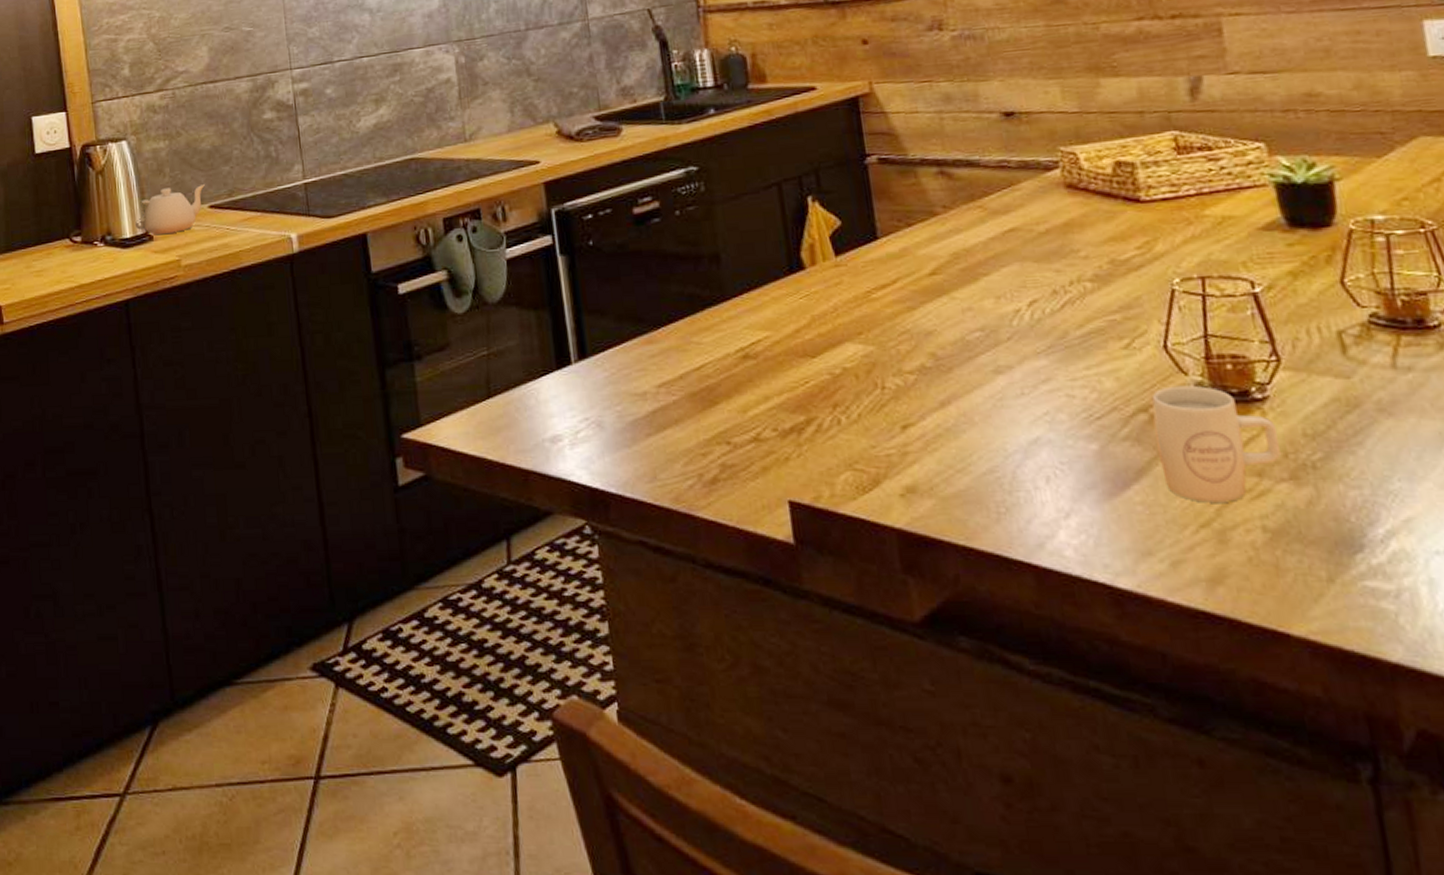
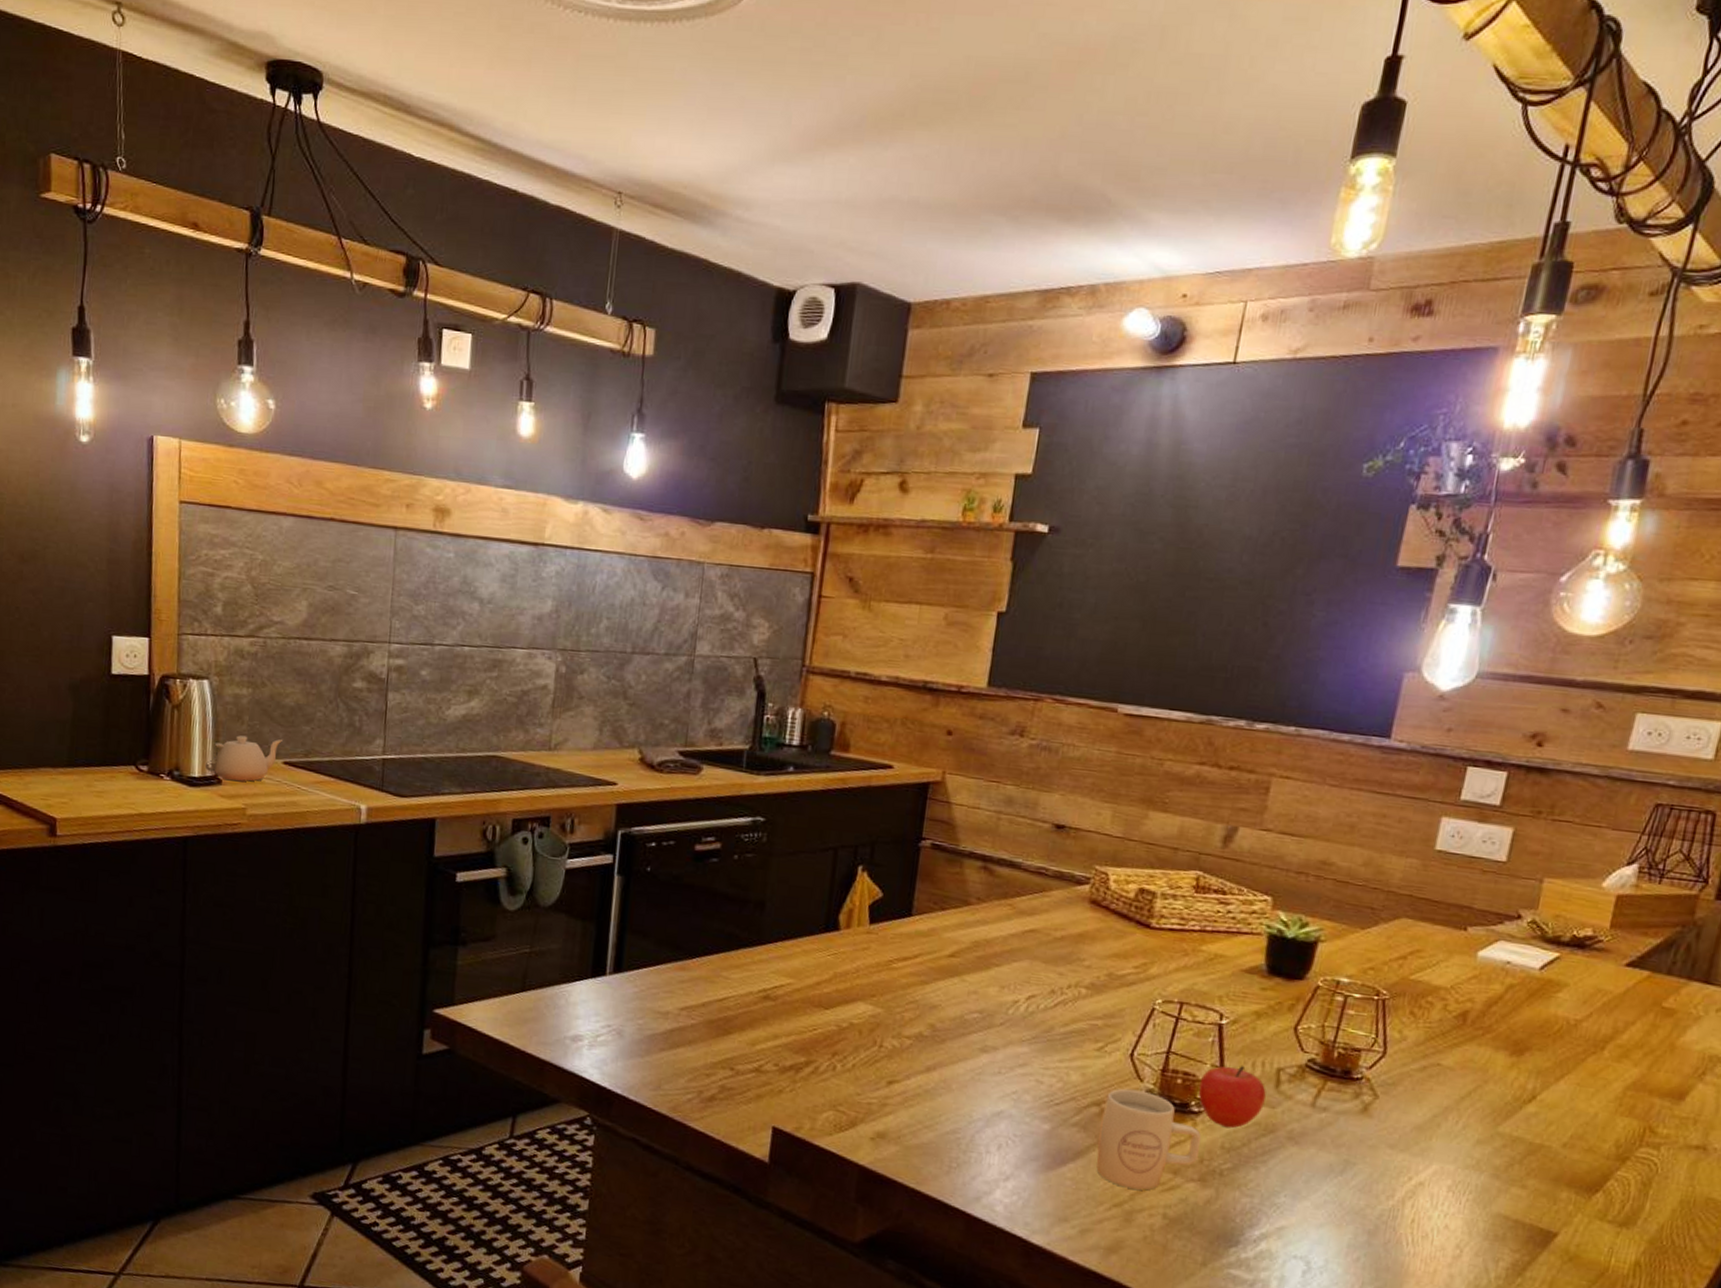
fruit: none [1252,335,1337,411] -> present [1198,1065,1266,1129]

